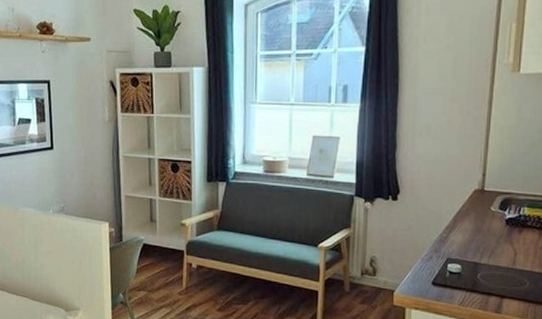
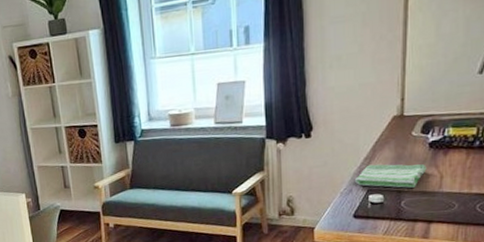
dish towel: none [435,234,503,261] -> present [354,164,427,188]

